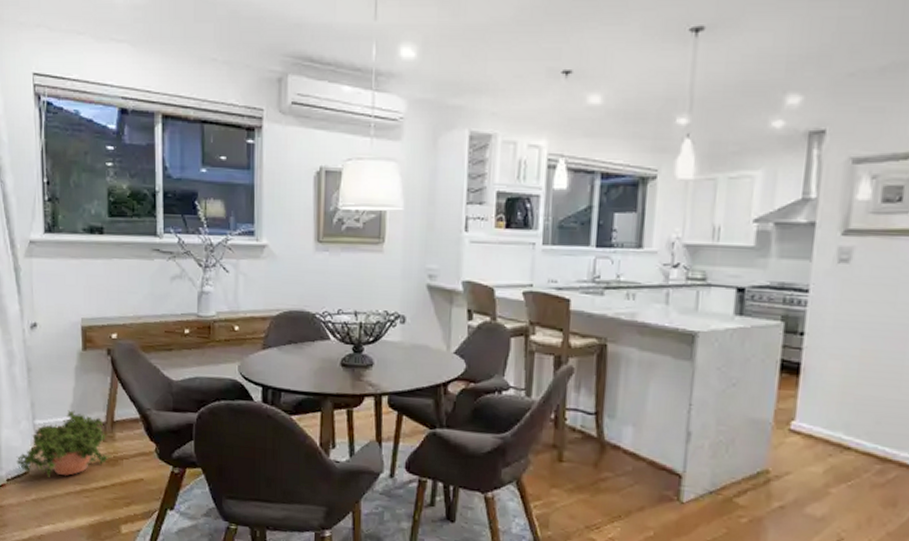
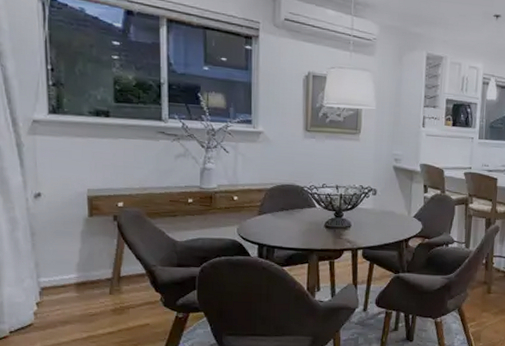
potted plant: present [16,410,112,477] -> none [20,268,118,327]

